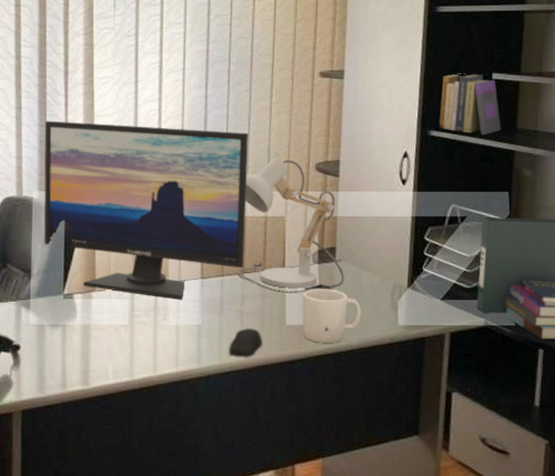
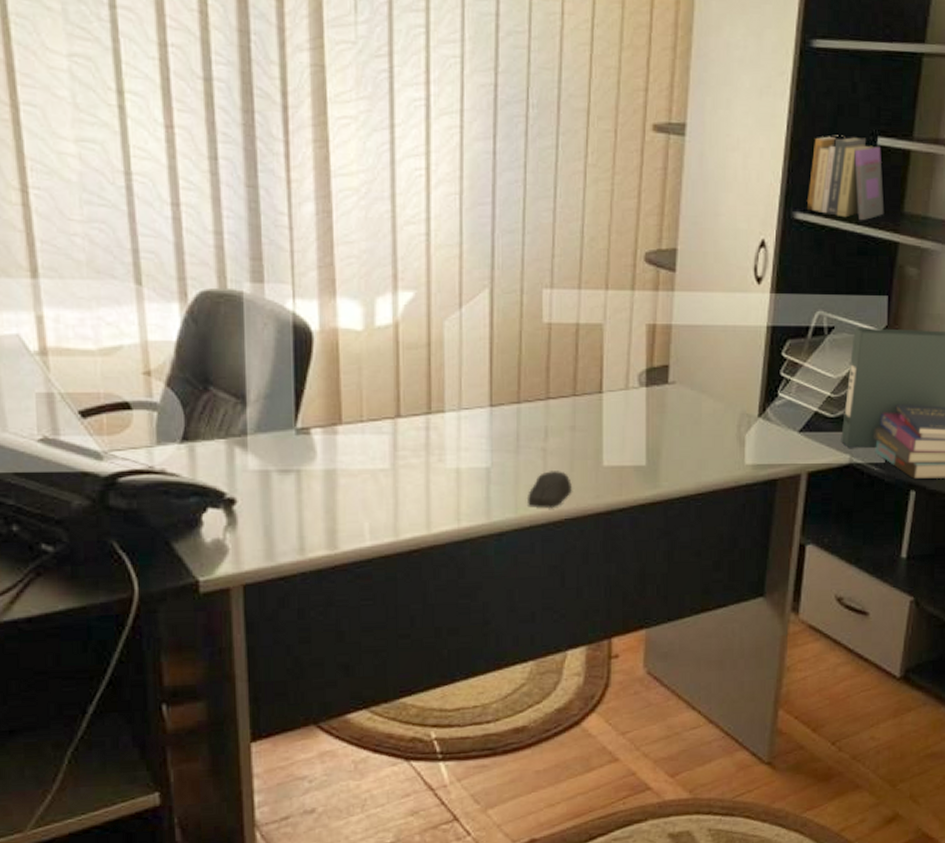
computer monitor: present [44,120,248,300] -> none [255,178,554,435]
desk lamp: present [237,157,345,293] -> none [539,242,679,425]
mug: present [302,289,361,343] -> none [624,419,699,488]

